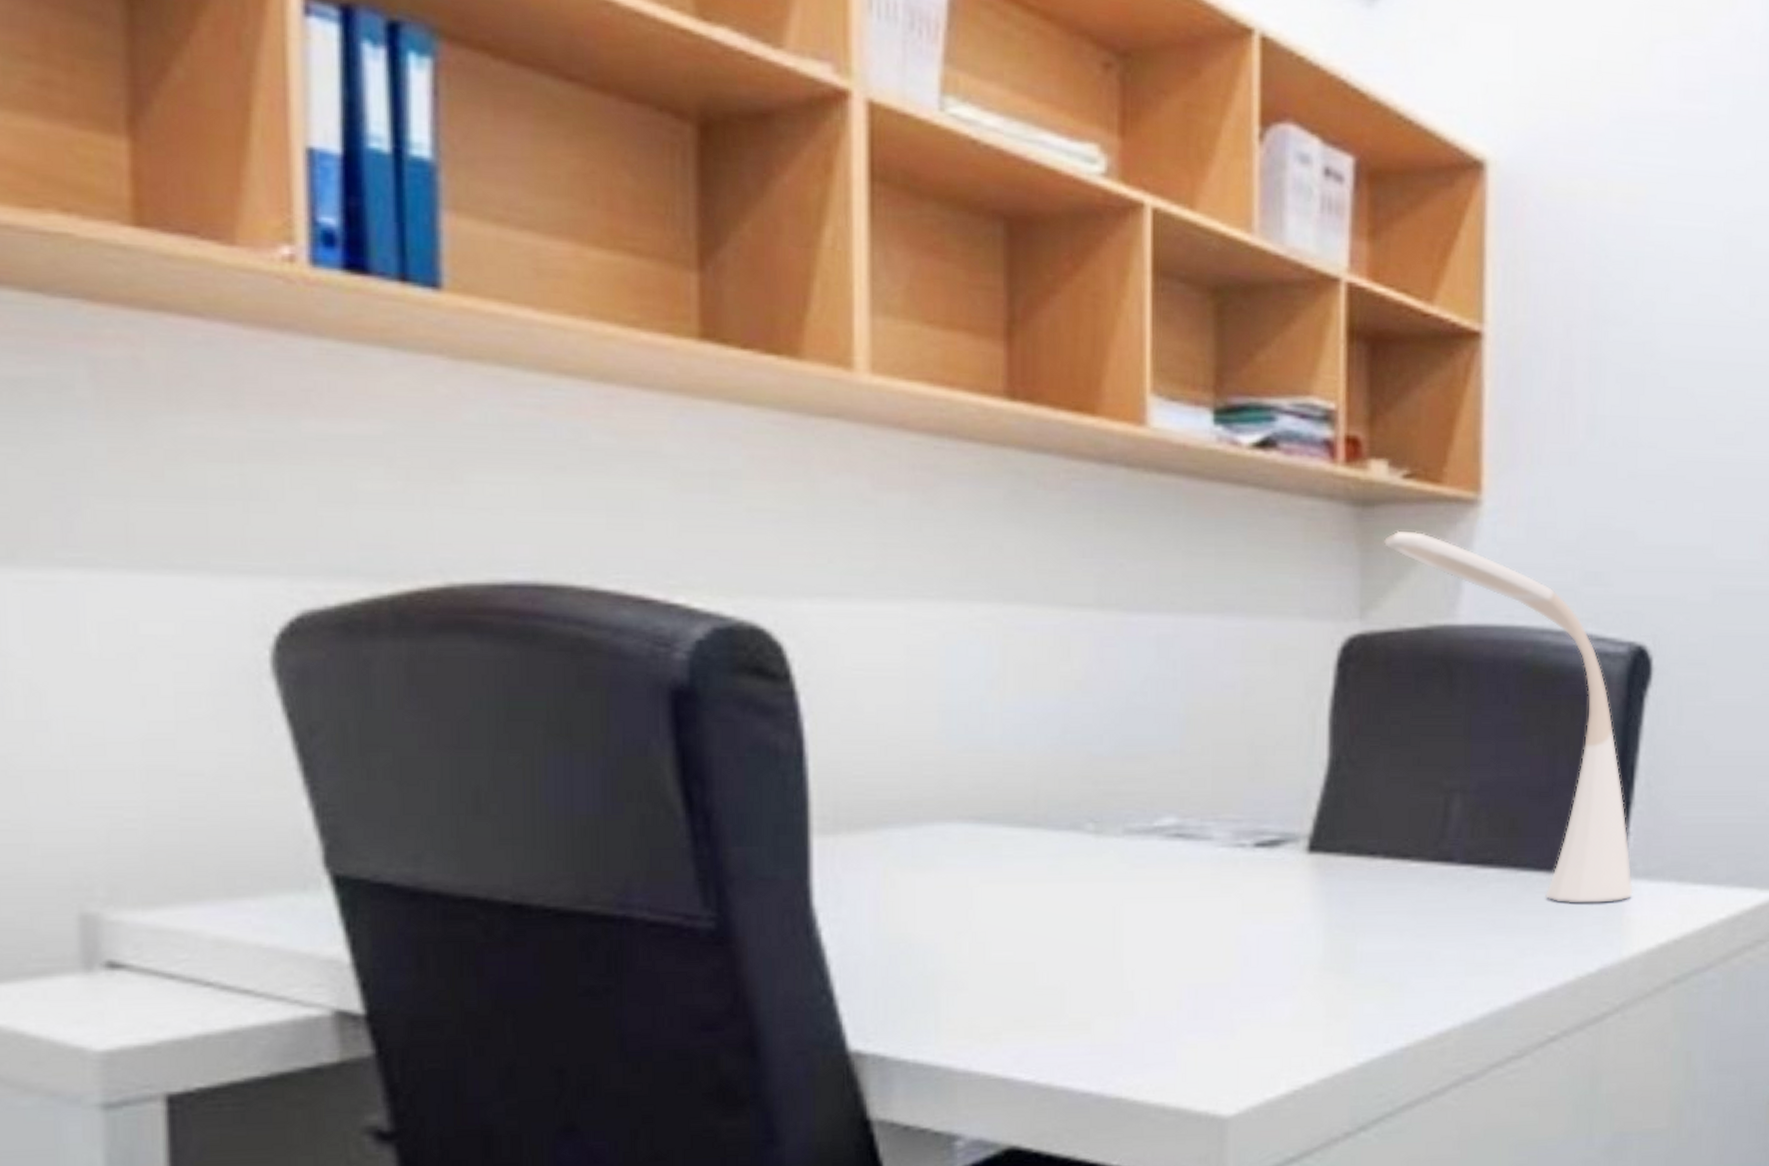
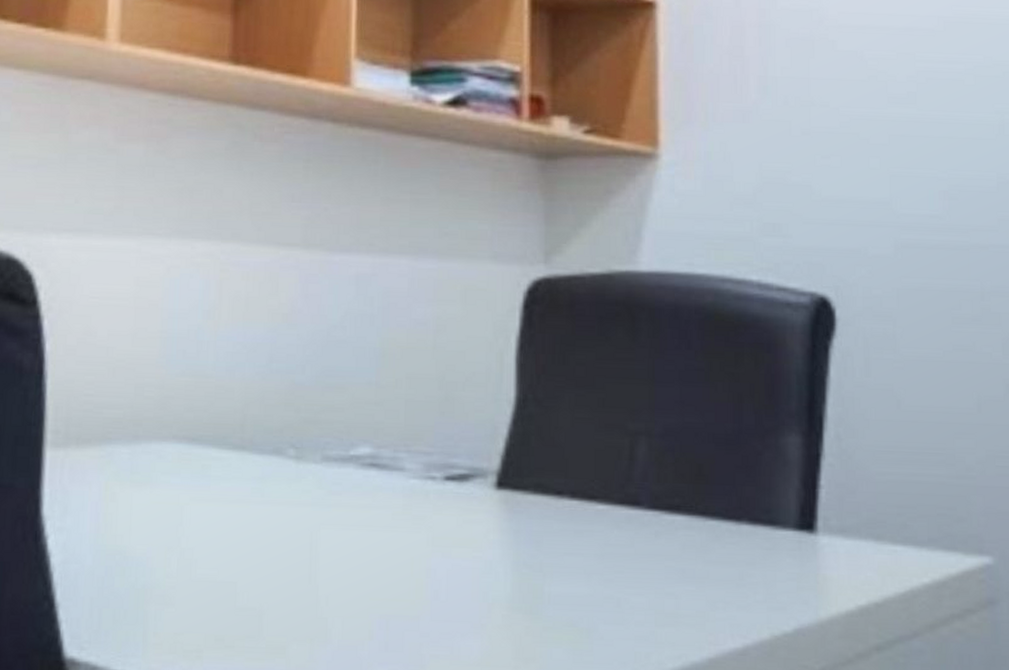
desk lamp: present [1384,530,1633,903] -> none [567,181,828,559]

